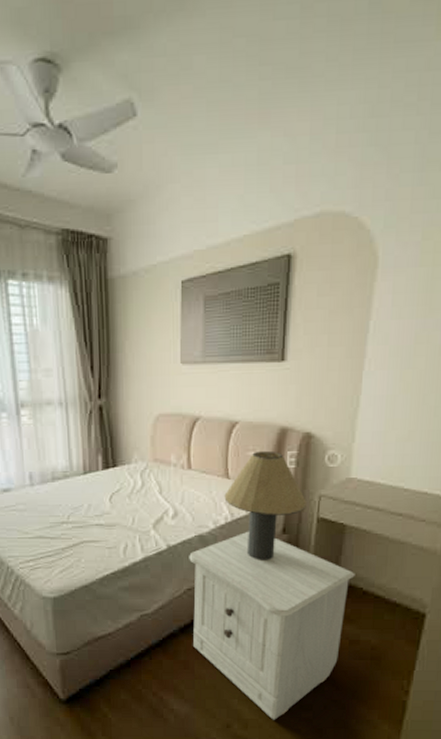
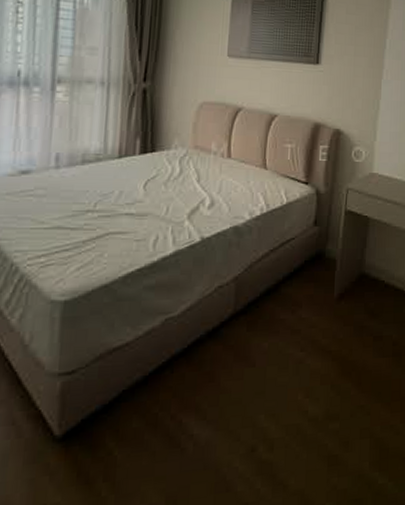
nightstand: present [189,531,355,720] -> none [221,222,378,436]
table lamp: present [224,450,308,560] -> none [261,143,337,254]

